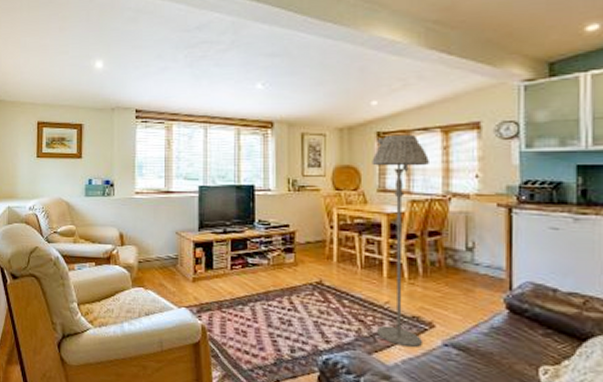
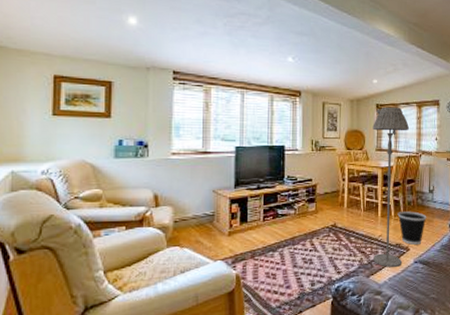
wastebasket: none [413,273,463,321] -> present [397,211,427,245]

